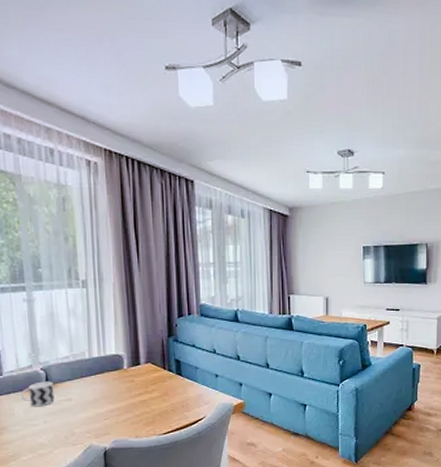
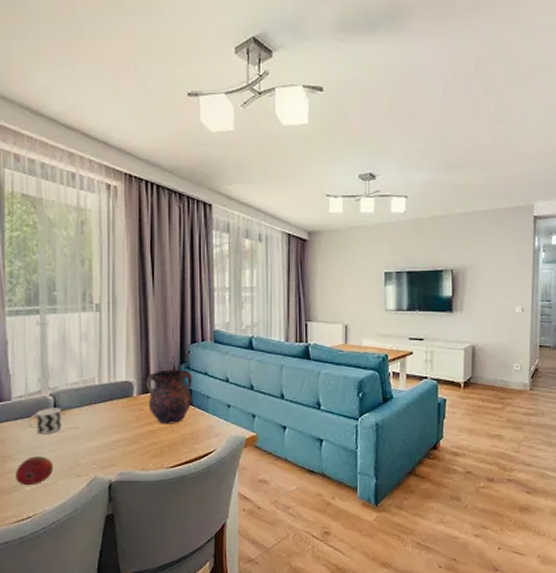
fruit: none [11,427,50,456] -> present [14,456,54,486]
vase: none [136,342,181,394] -> present [146,369,193,424]

